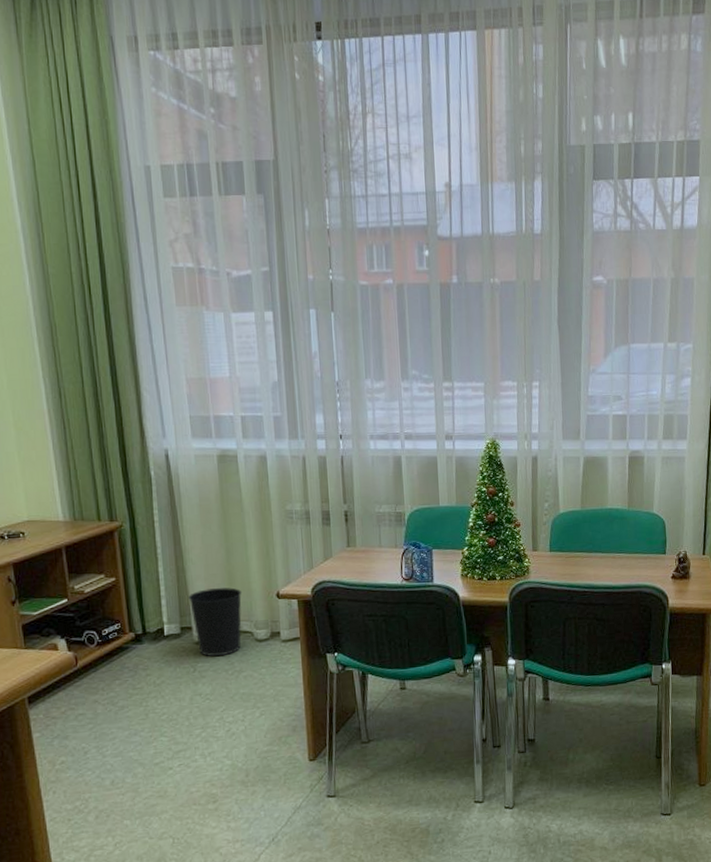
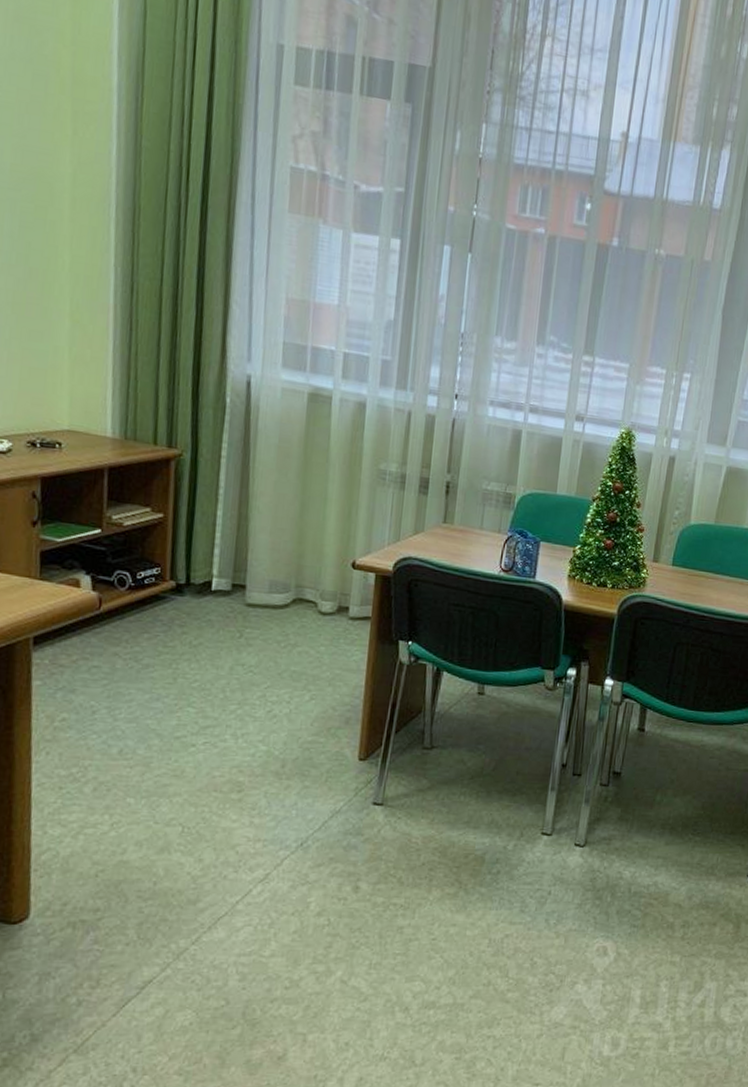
wastebasket: present [188,587,242,656] -> none [247,544,312,624]

